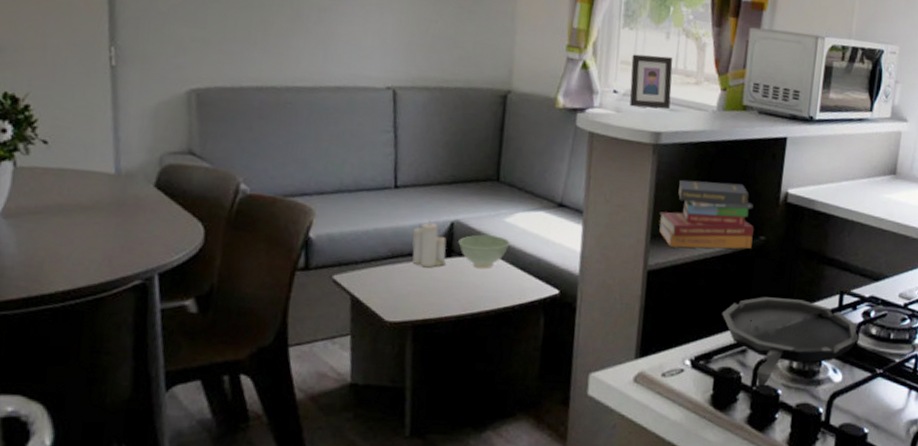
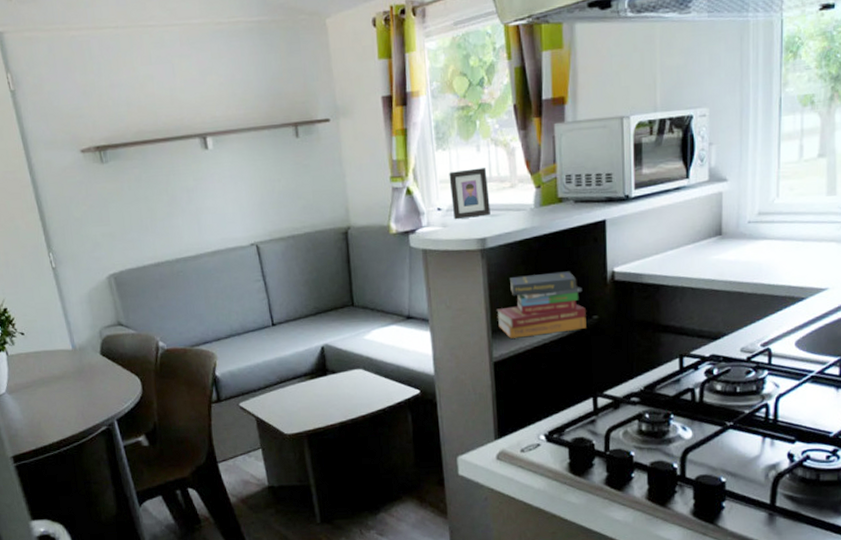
candle: present [412,220,447,268] -> none [292,347,323,387]
bowl: present [458,234,510,269] -> none [330,352,372,382]
frying pan: present [722,297,859,388] -> none [567,368,705,452]

